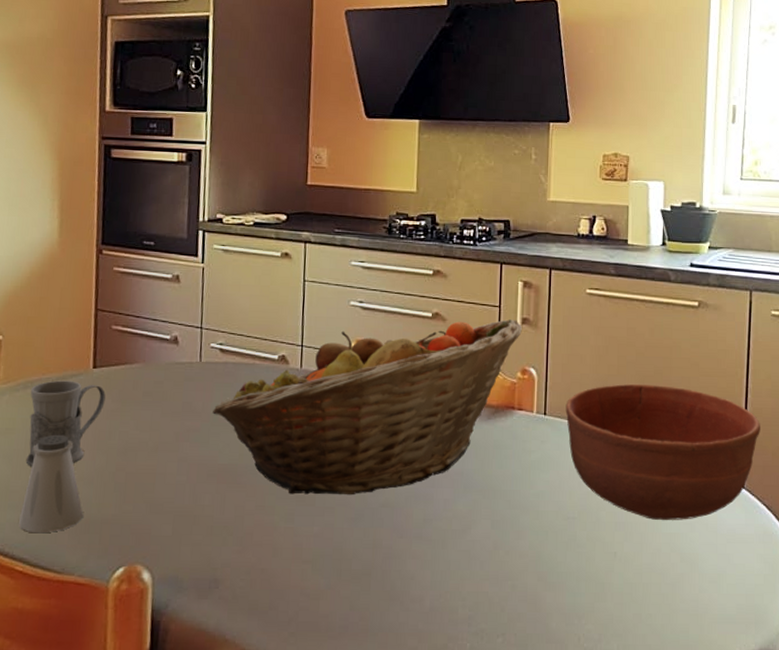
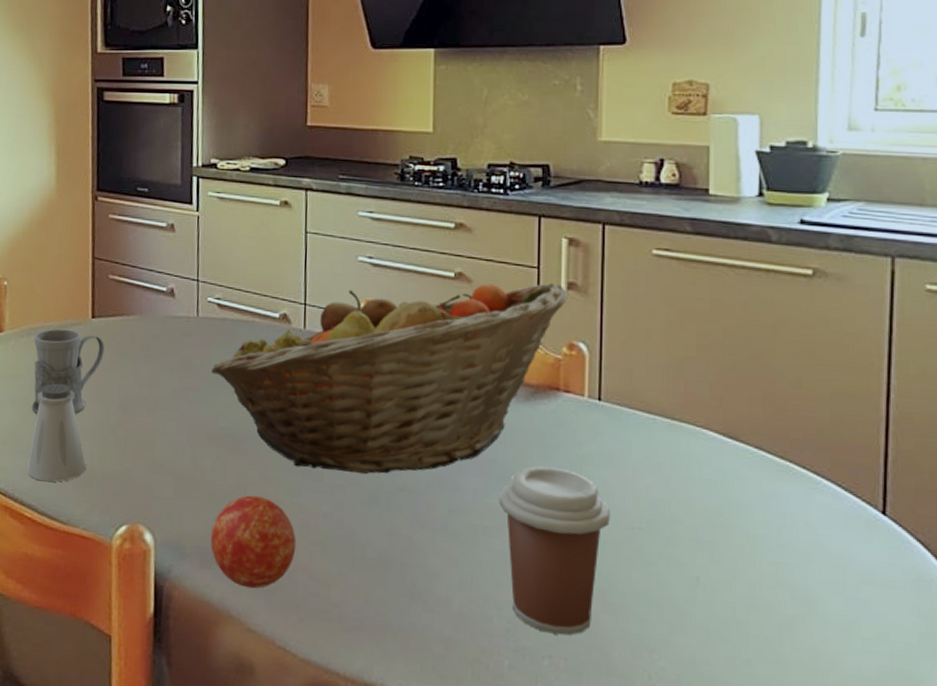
apple: none [208,525,289,612] -> present [211,495,296,589]
coffee cup: none [465,473,551,615] -> present [499,466,610,636]
bowl: present [565,383,760,520] -> none [626,369,910,548]

